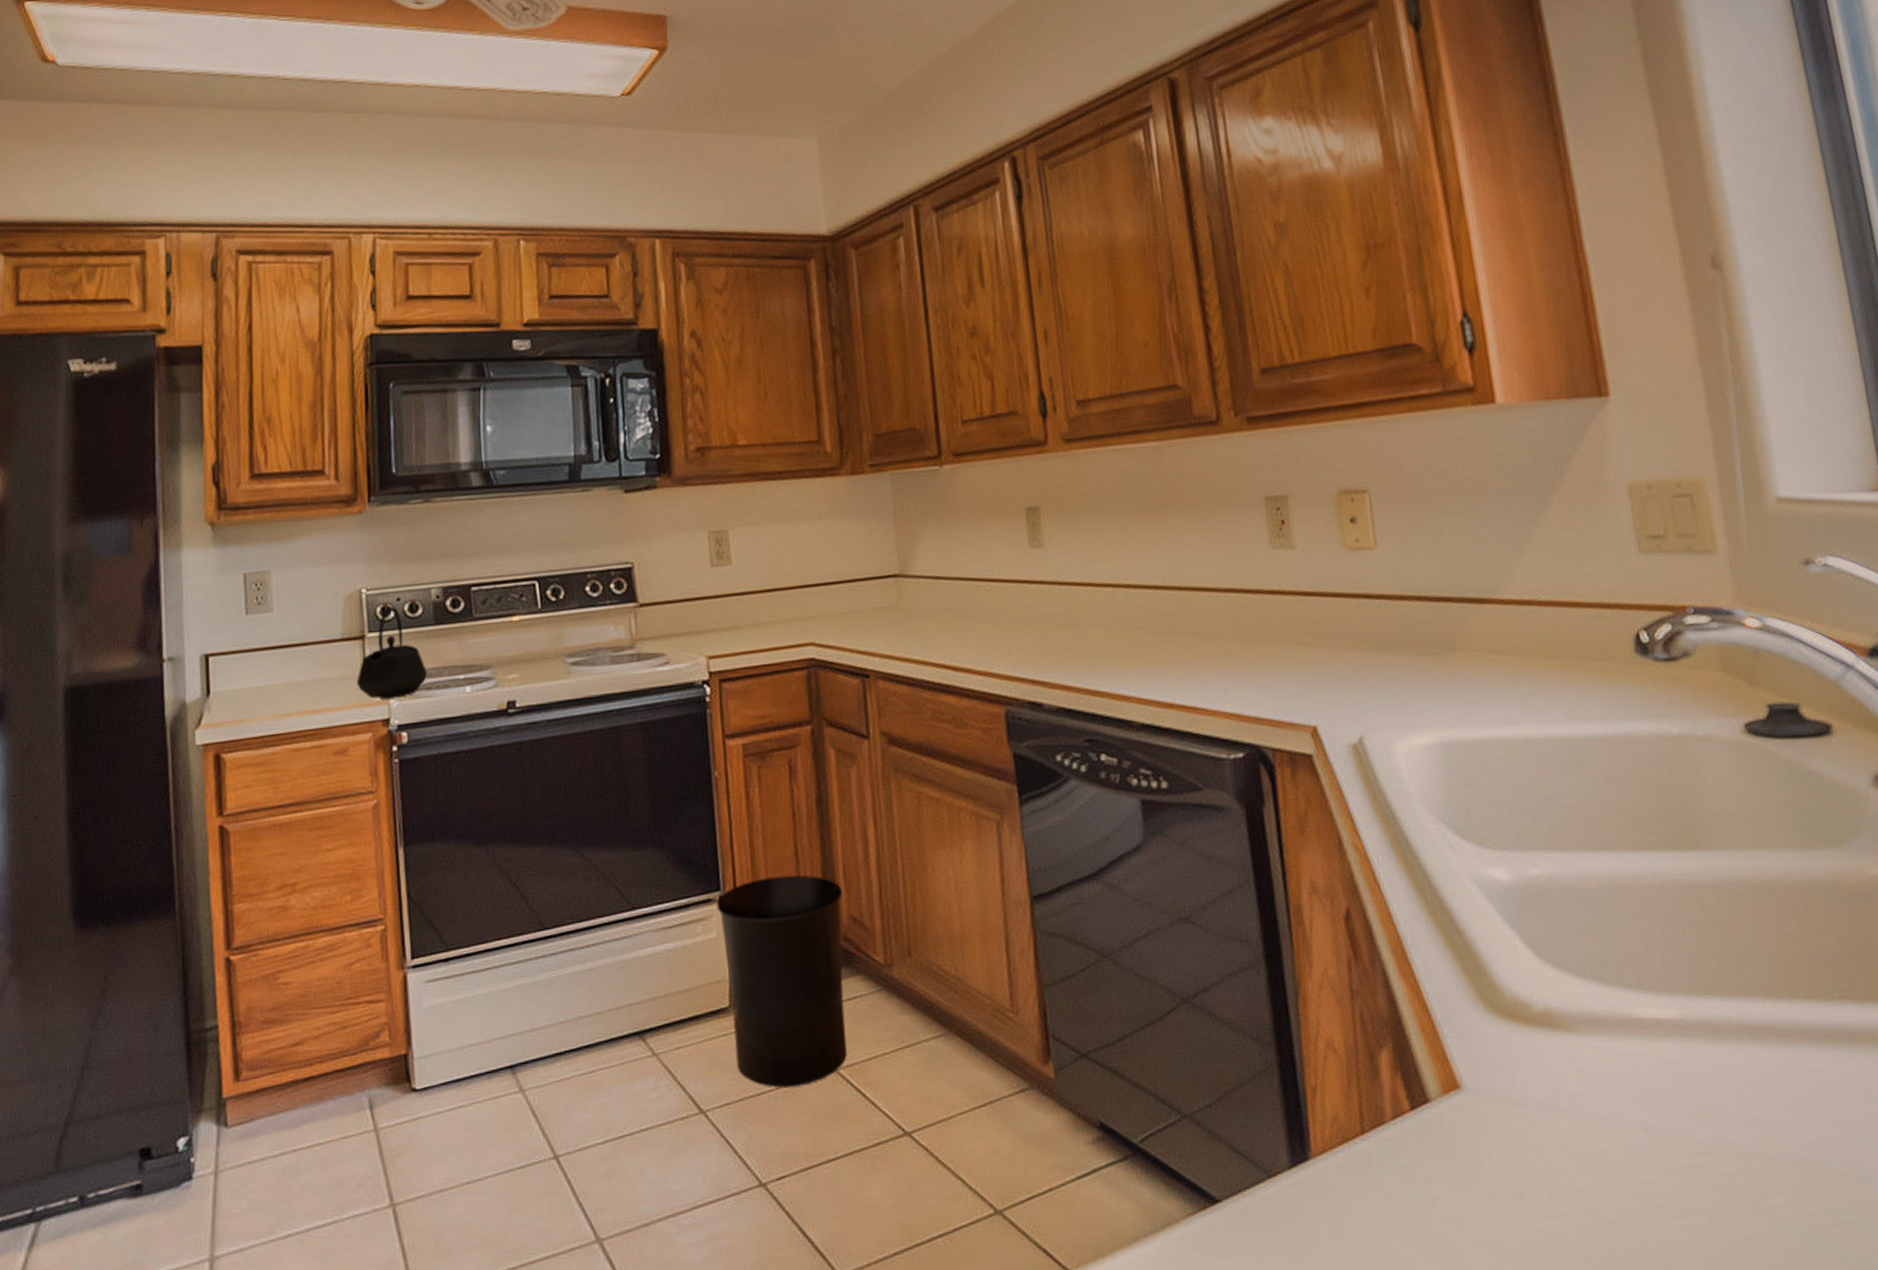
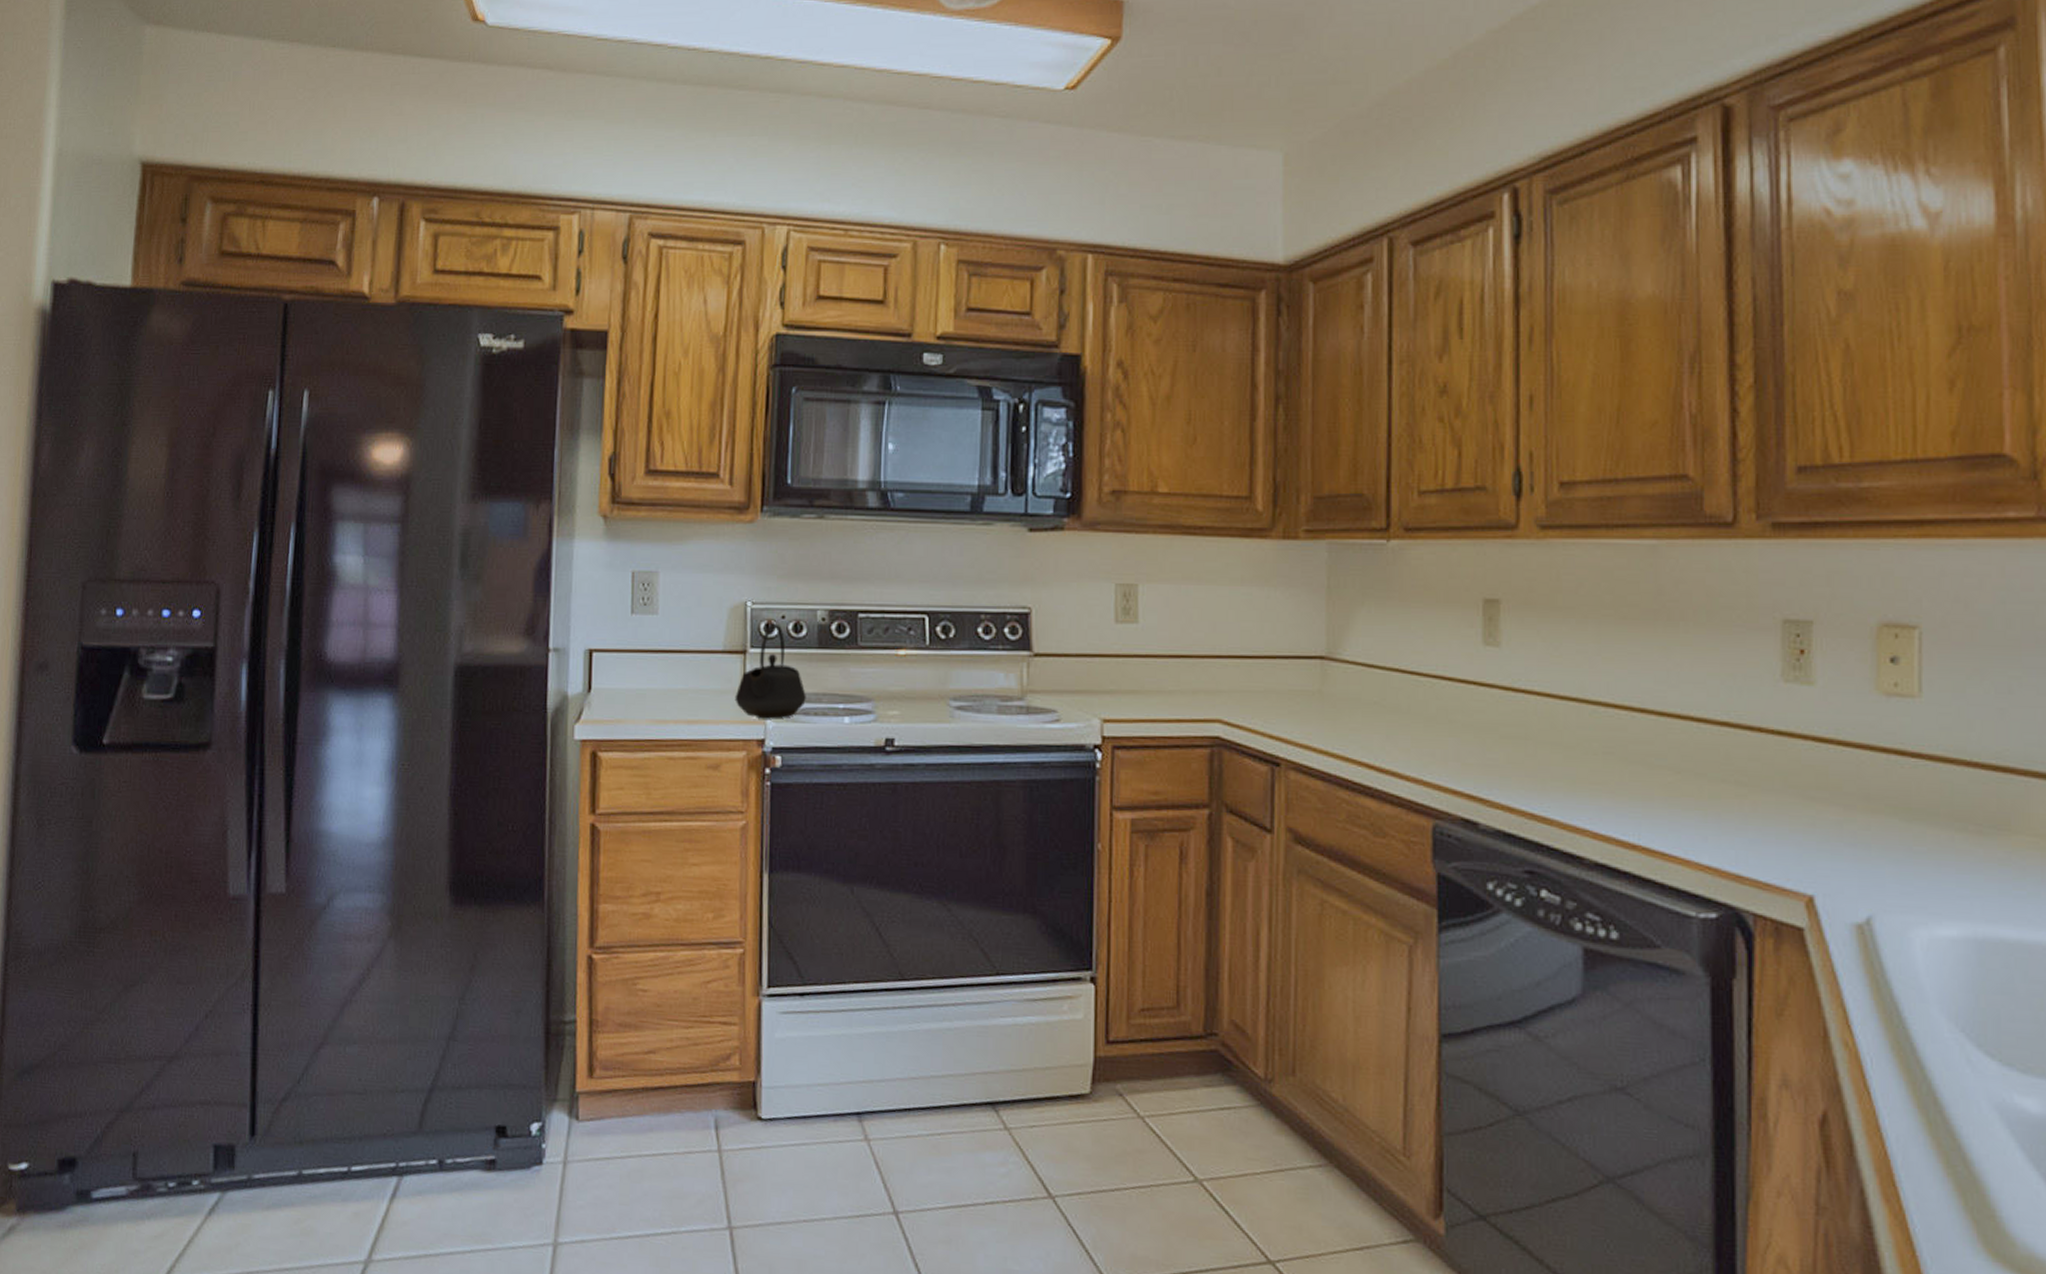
waste bin: present [716,875,847,1087] -> none [1086,964,1226,1189]

